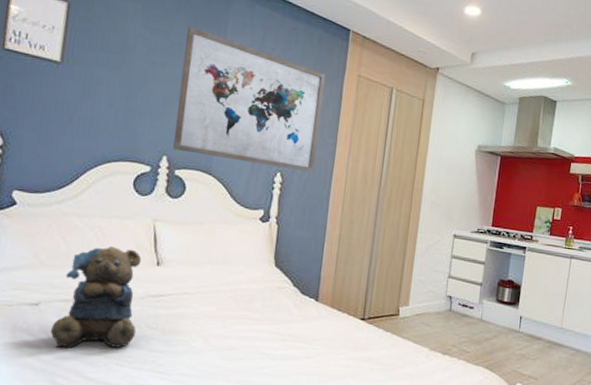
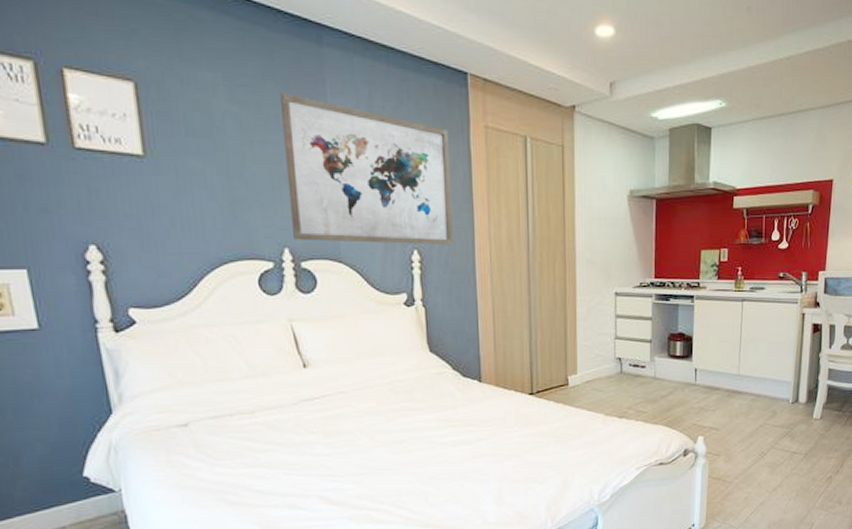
teddy bear: present [50,245,142,349] -> none [206,353,297,466]

